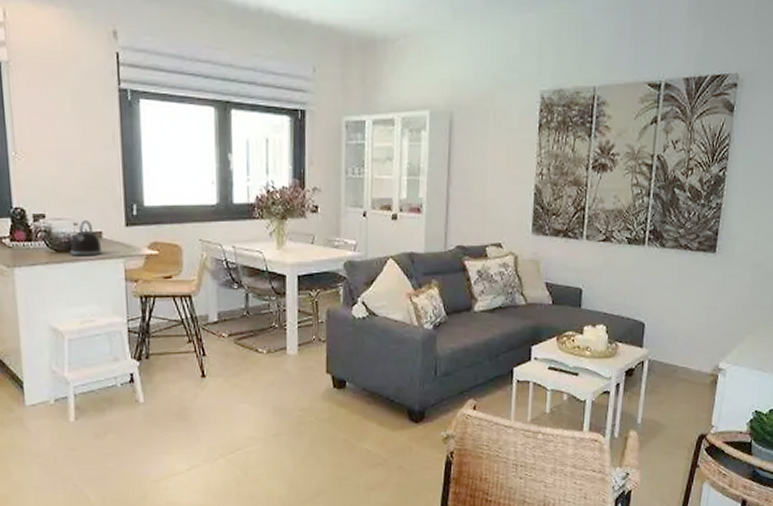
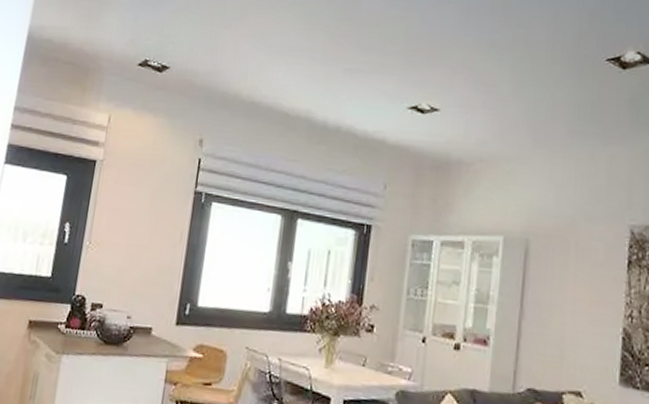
kettle: present [70,219,103,256] -> none [118,313,149,353]

